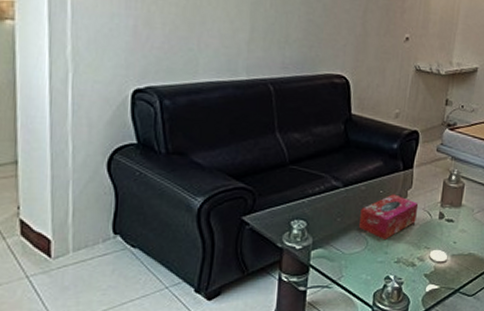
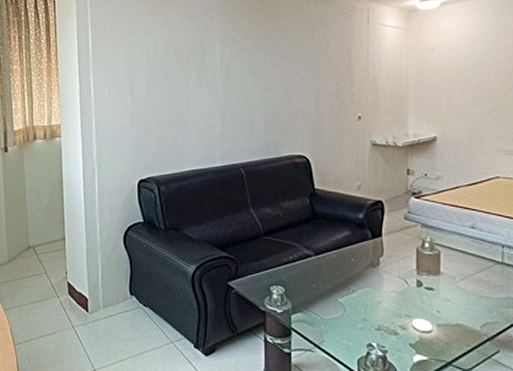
tissue box: present [359,194,419,239] -> none [334,262,393,306]

